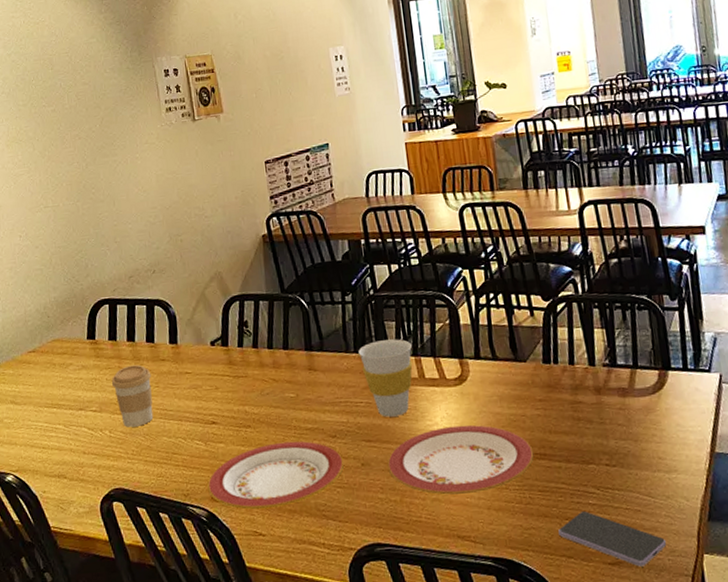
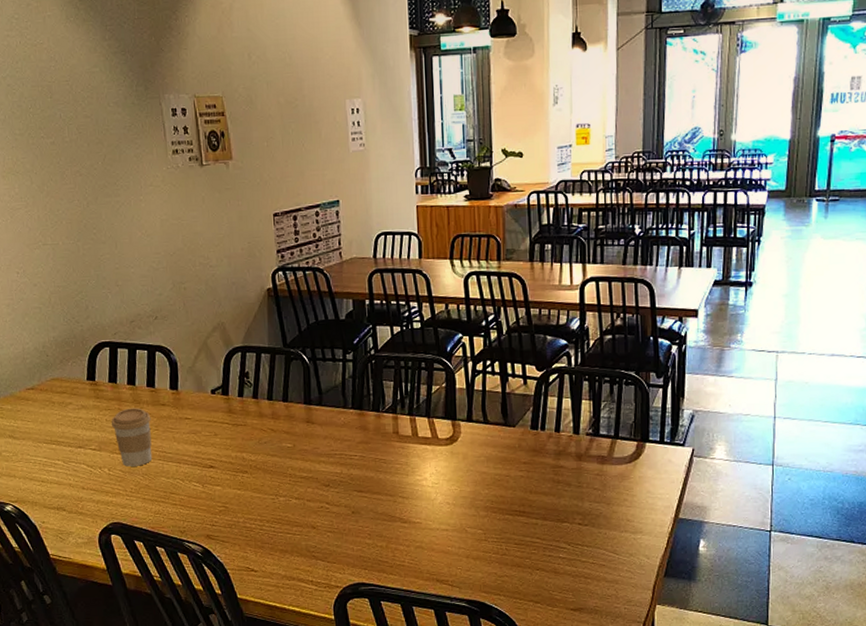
plate: present [207,440,344,510] -> none [204,487,335,548]
cup: present [358,339,413,417] -> none [356,398,408,471]
plate: present [387,424,534,495] -> none [376,481,514,543]
smartphone: present [558,511,667,567] -> none [529,564,625,613]

